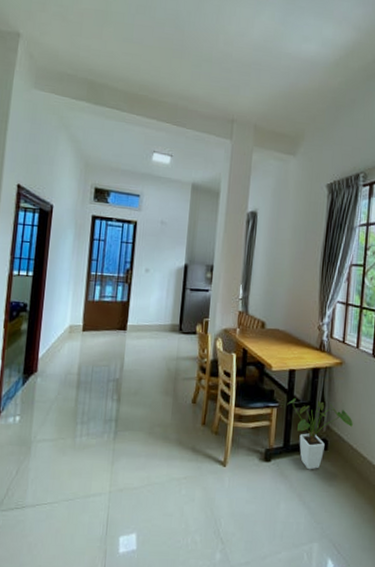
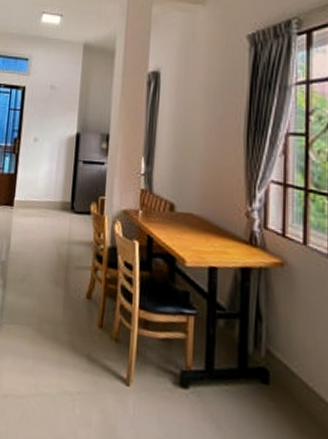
house plant: present [287,398,353,470] -> none [208,306,306,410]

